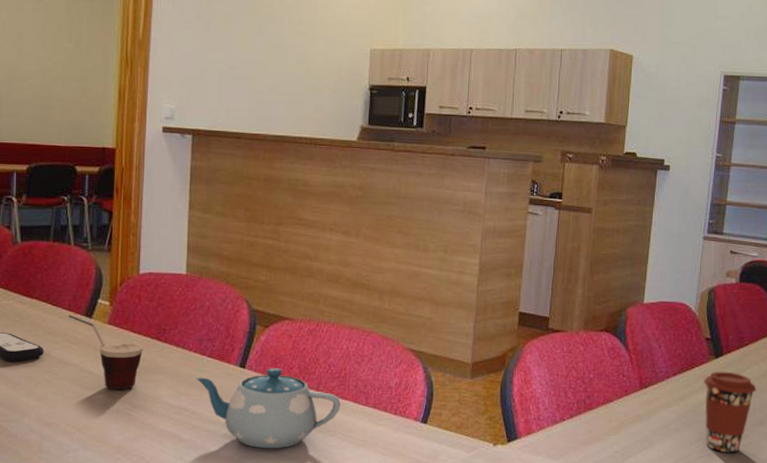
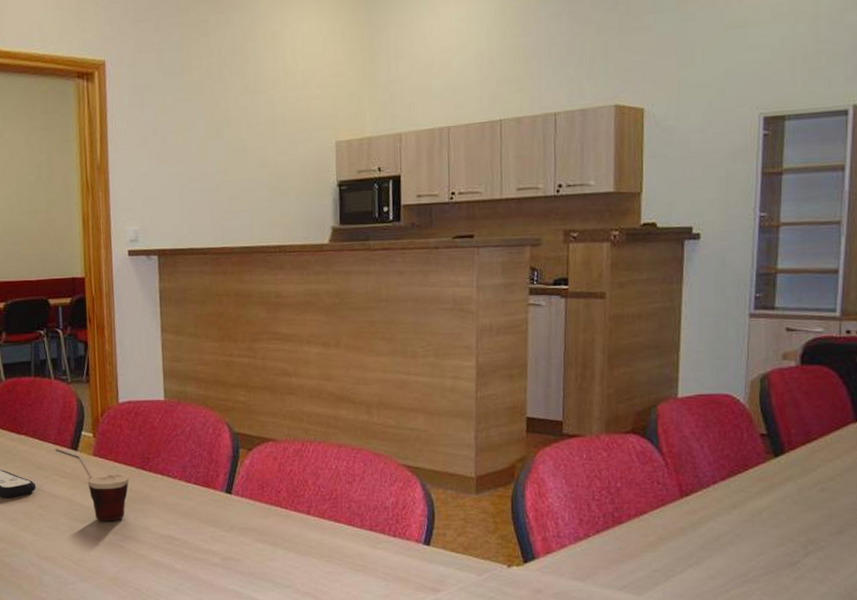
teapot: present [195,368,341,449] -> none [182,492,334,577]
coffee cup: present [704,371,757,453] -> none [761,472,832,569]

